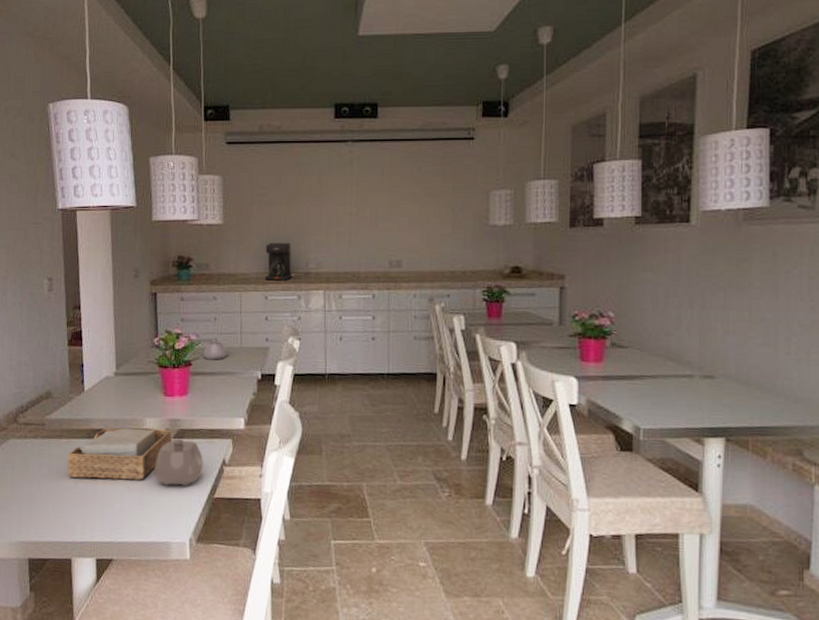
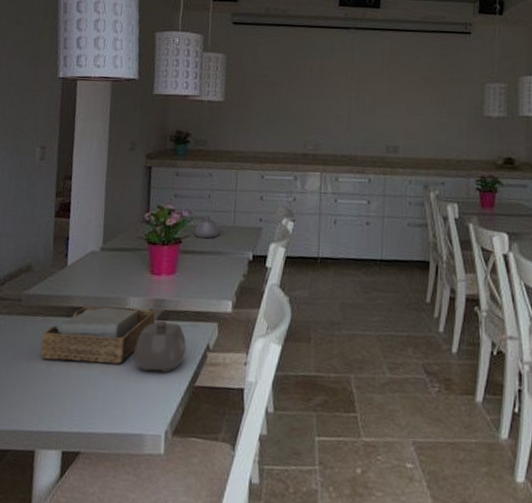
coffee maker: present [264,242,292,281] -> none [262,122,291,161]

